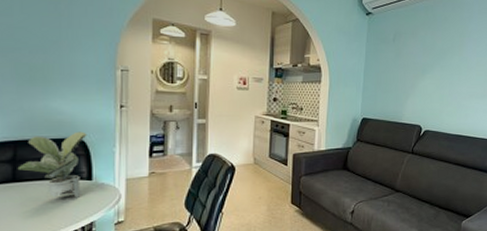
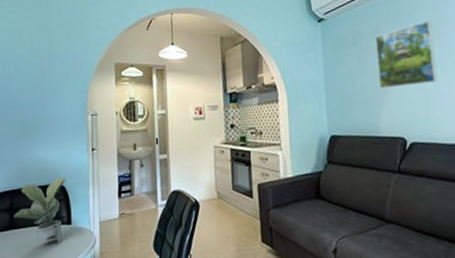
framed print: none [409,31,457,84] -> present [374,20,438,89]

